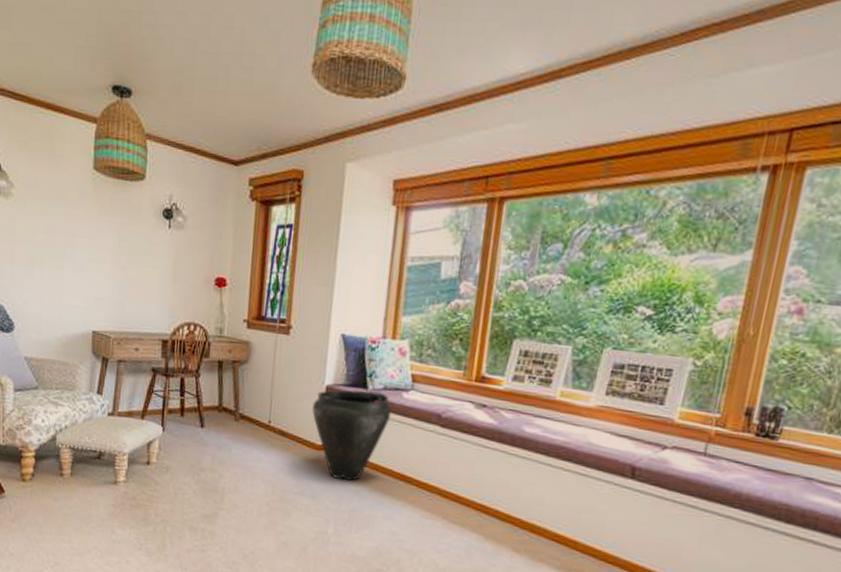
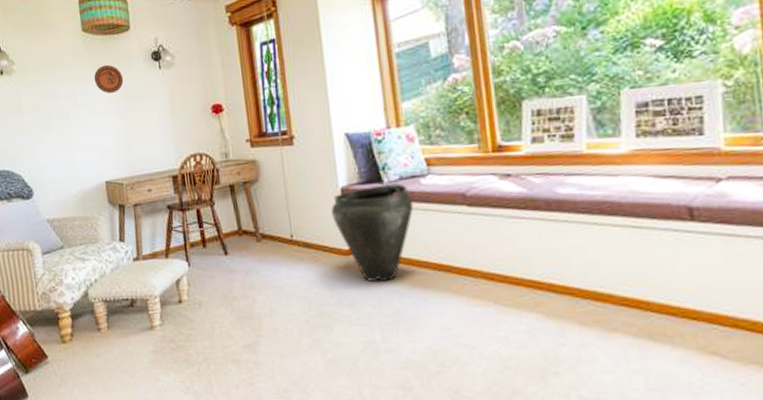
decorative plate: none [98,210,129,243] -> present [94,64,124,94]

